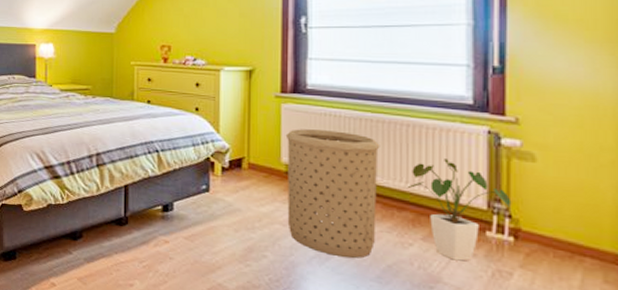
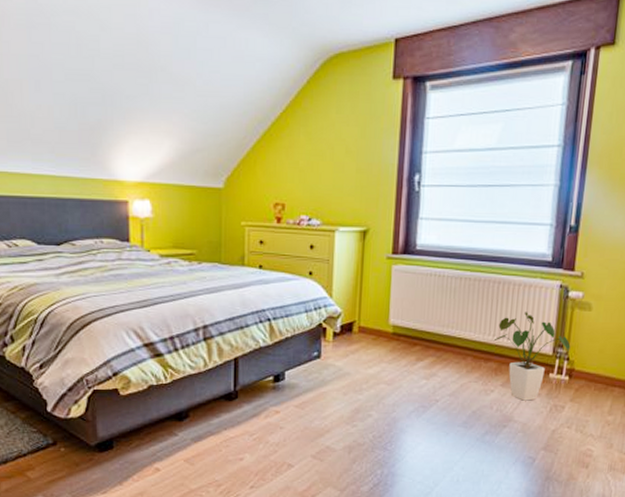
laundry basket: present [285,129,380,258] -> none [391,290,476,408]

